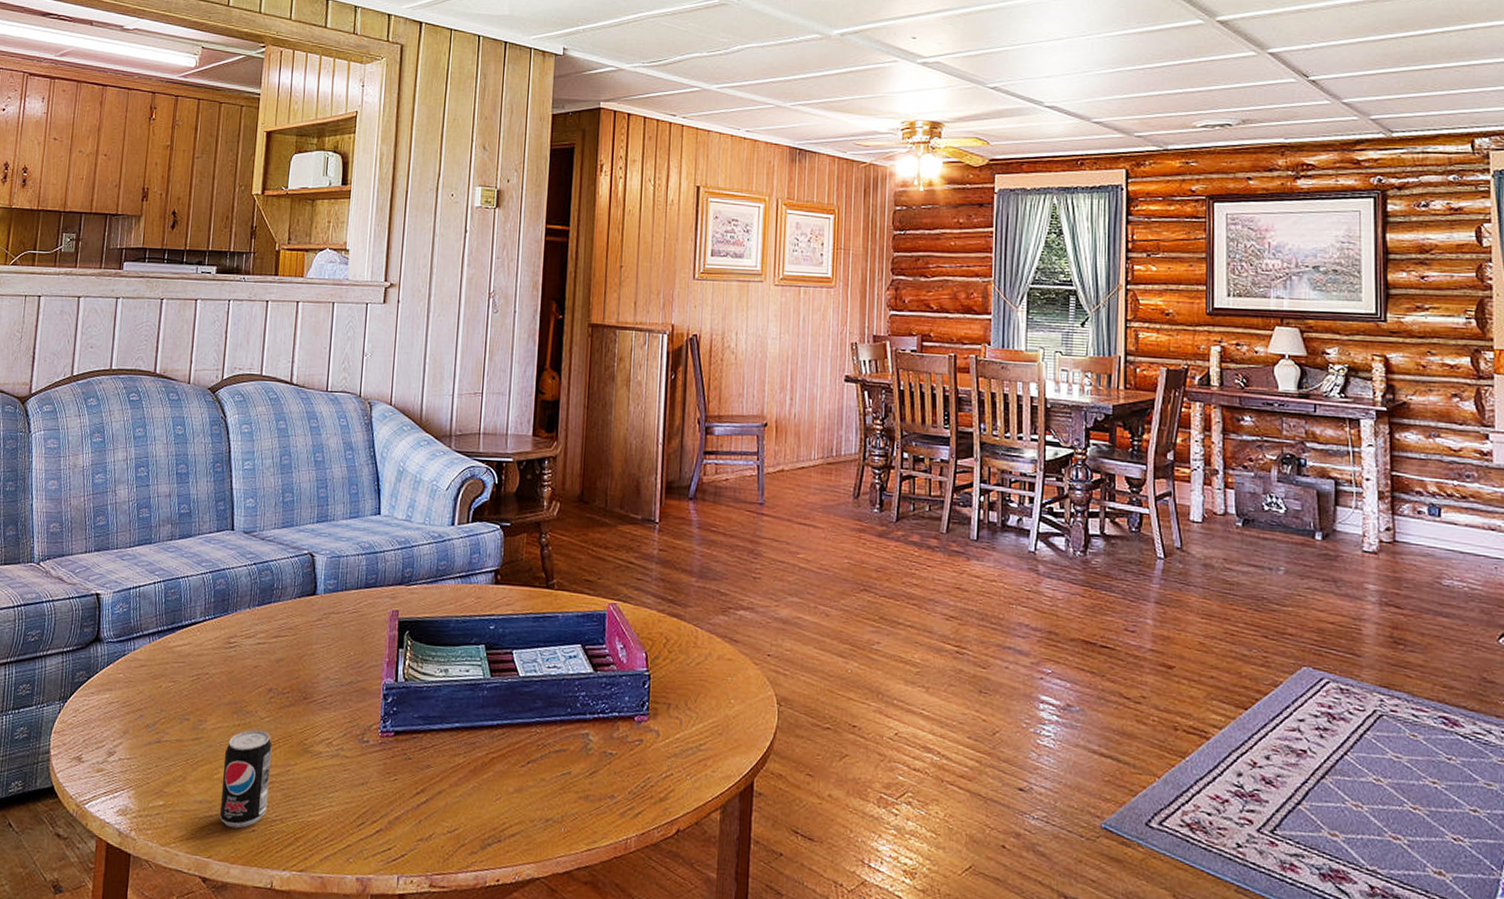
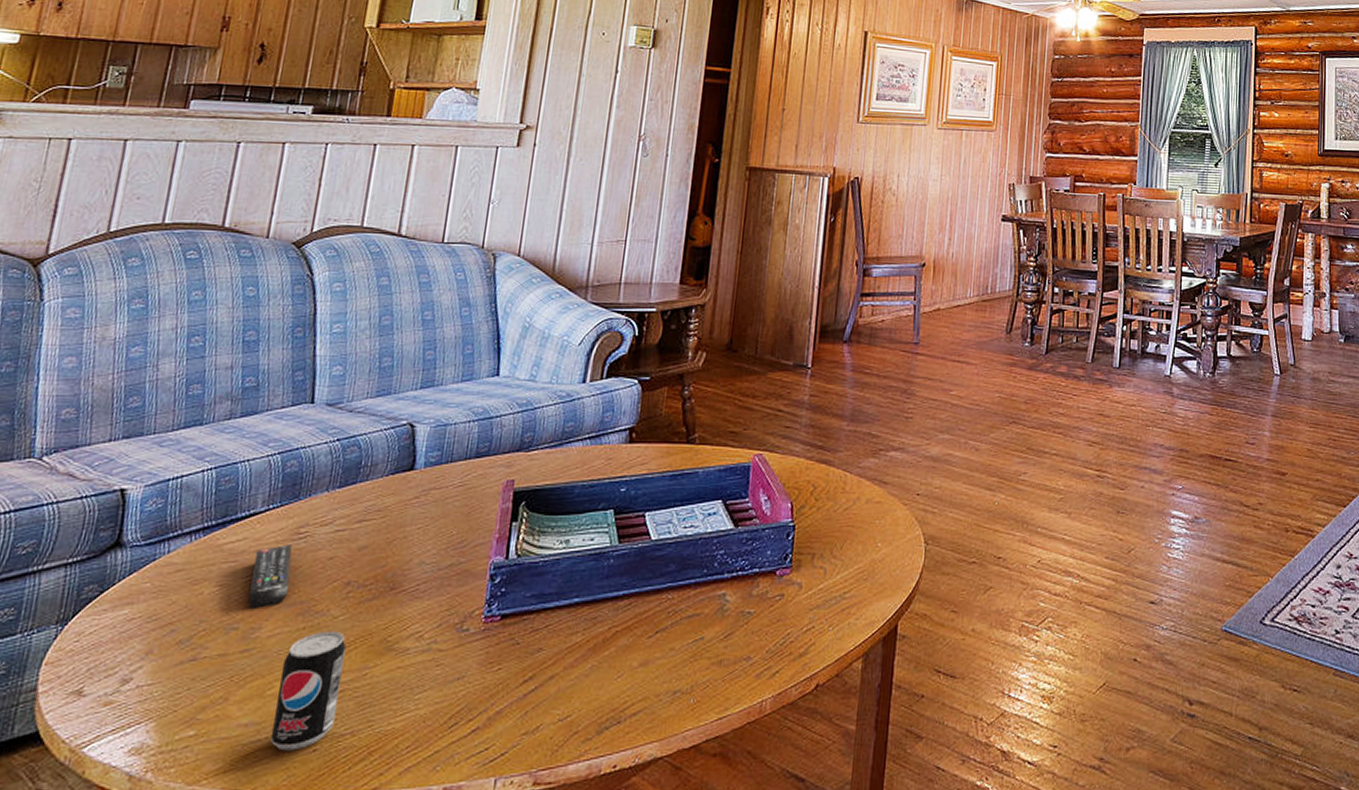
remote control: none [195,651,226,705] -> present [248,545,292,610]

